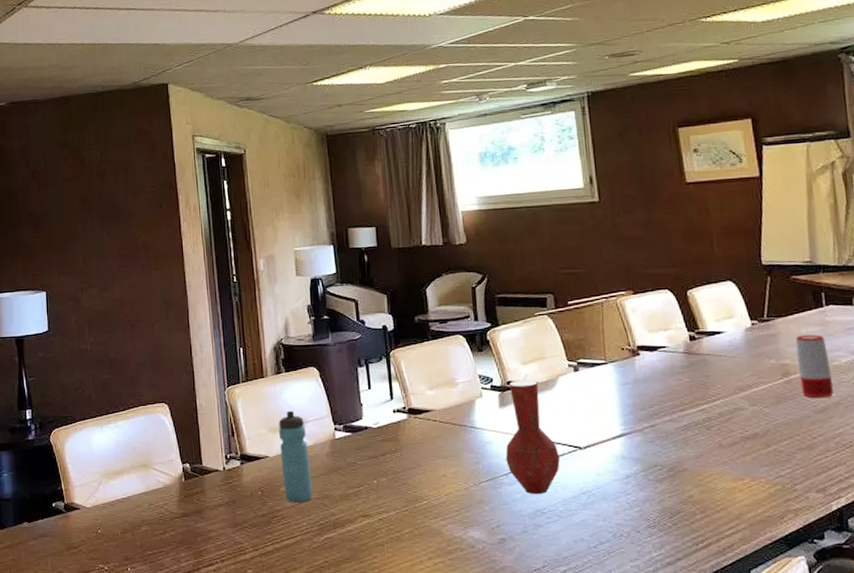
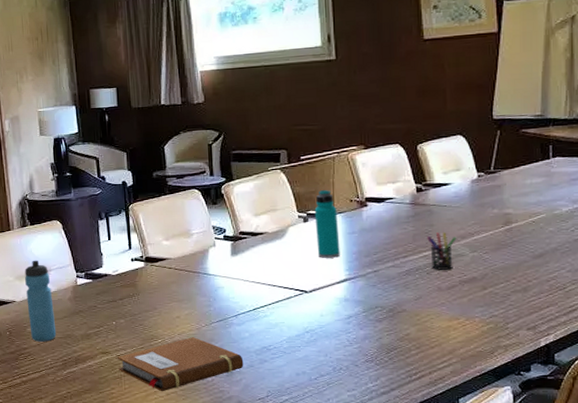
notebook: none [380,498,517,561] -> present [118,337,244,392]
vase: present [505,379,560,495] -> none [236,230,287,334]
water bottle: none [585,336,614,411] -> present [314,189,340,258]
pen holder: none [704,384,735,425] -> present [427,232,457,270]
speaker: present [796,334,833,399] -> none [519,185,552,245]

